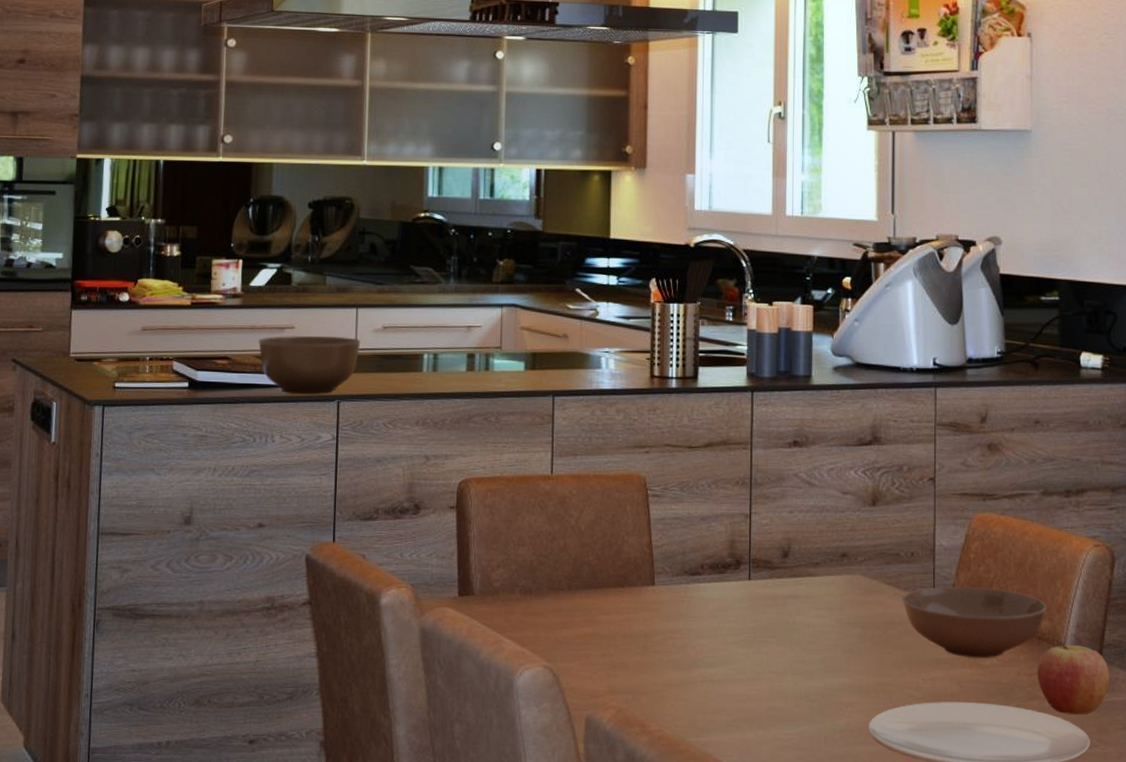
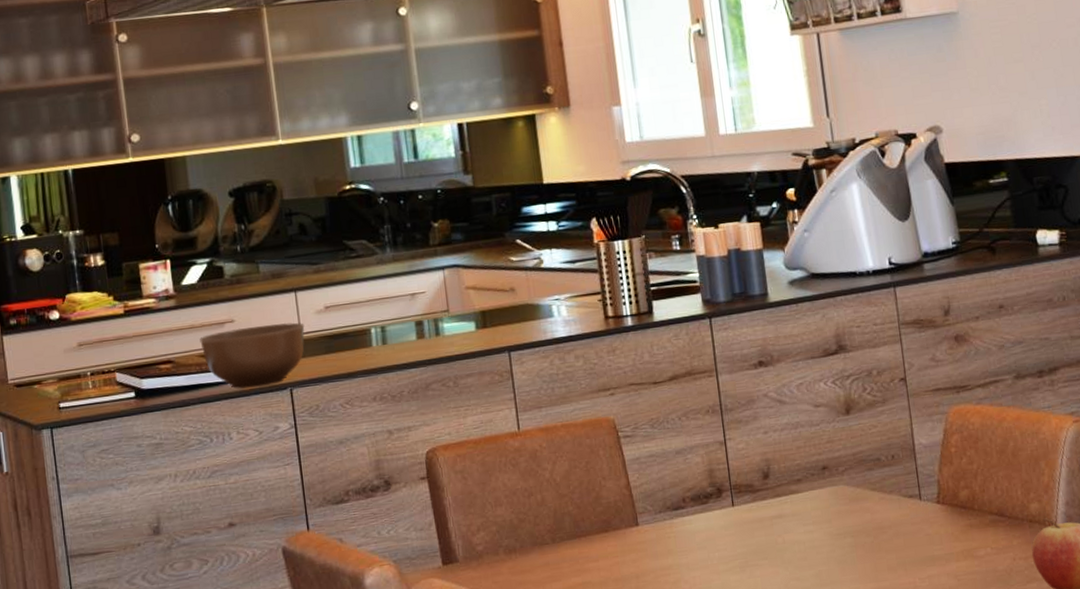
bowl: present [902,587,1048,658] -> none [888,478,1035,551]

